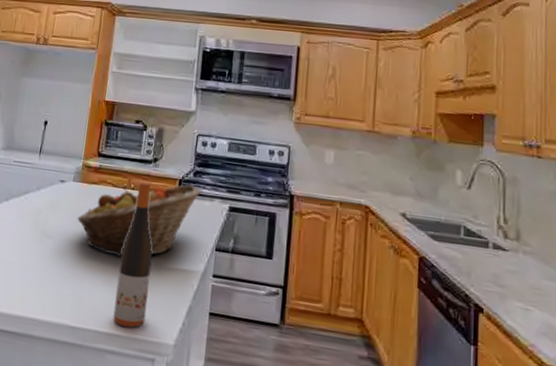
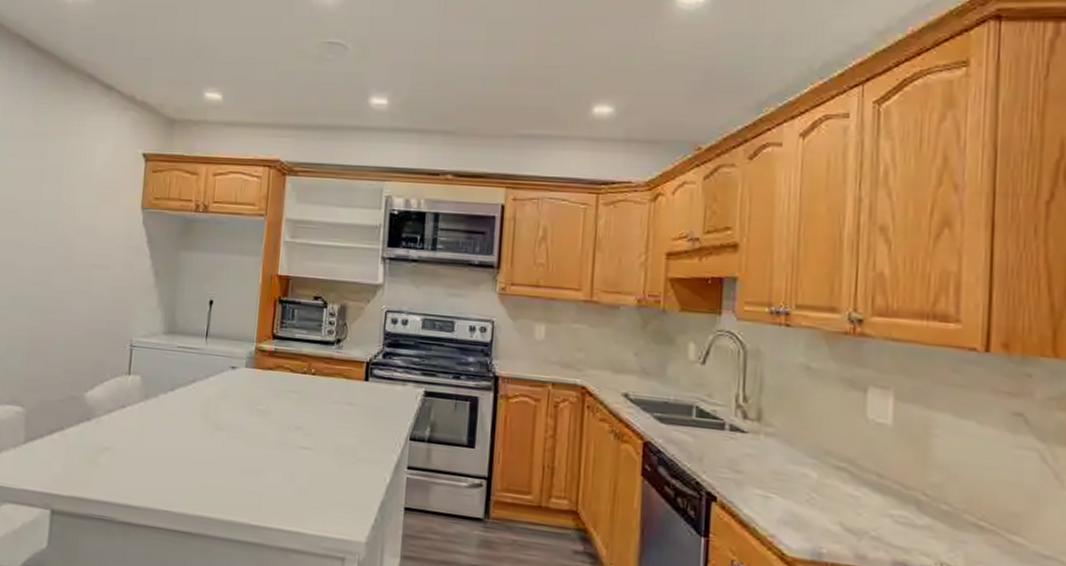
fruit basket: present [77,184,200,257] -> none [252,367,391,449]
wine bottle: present [113,182,152,328] -> none [297,366,339,526]

